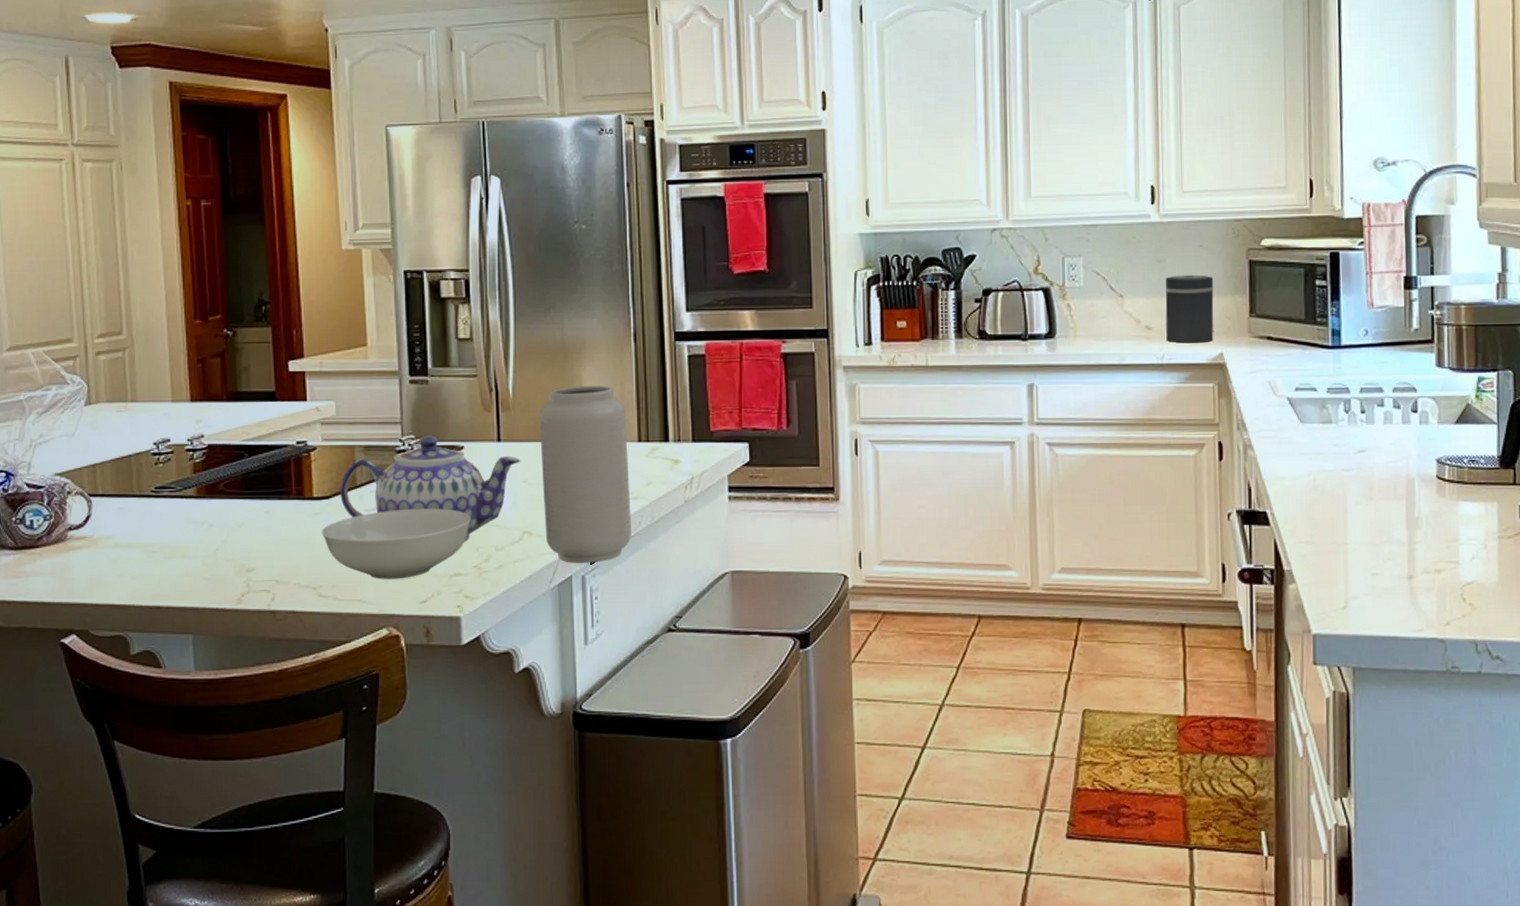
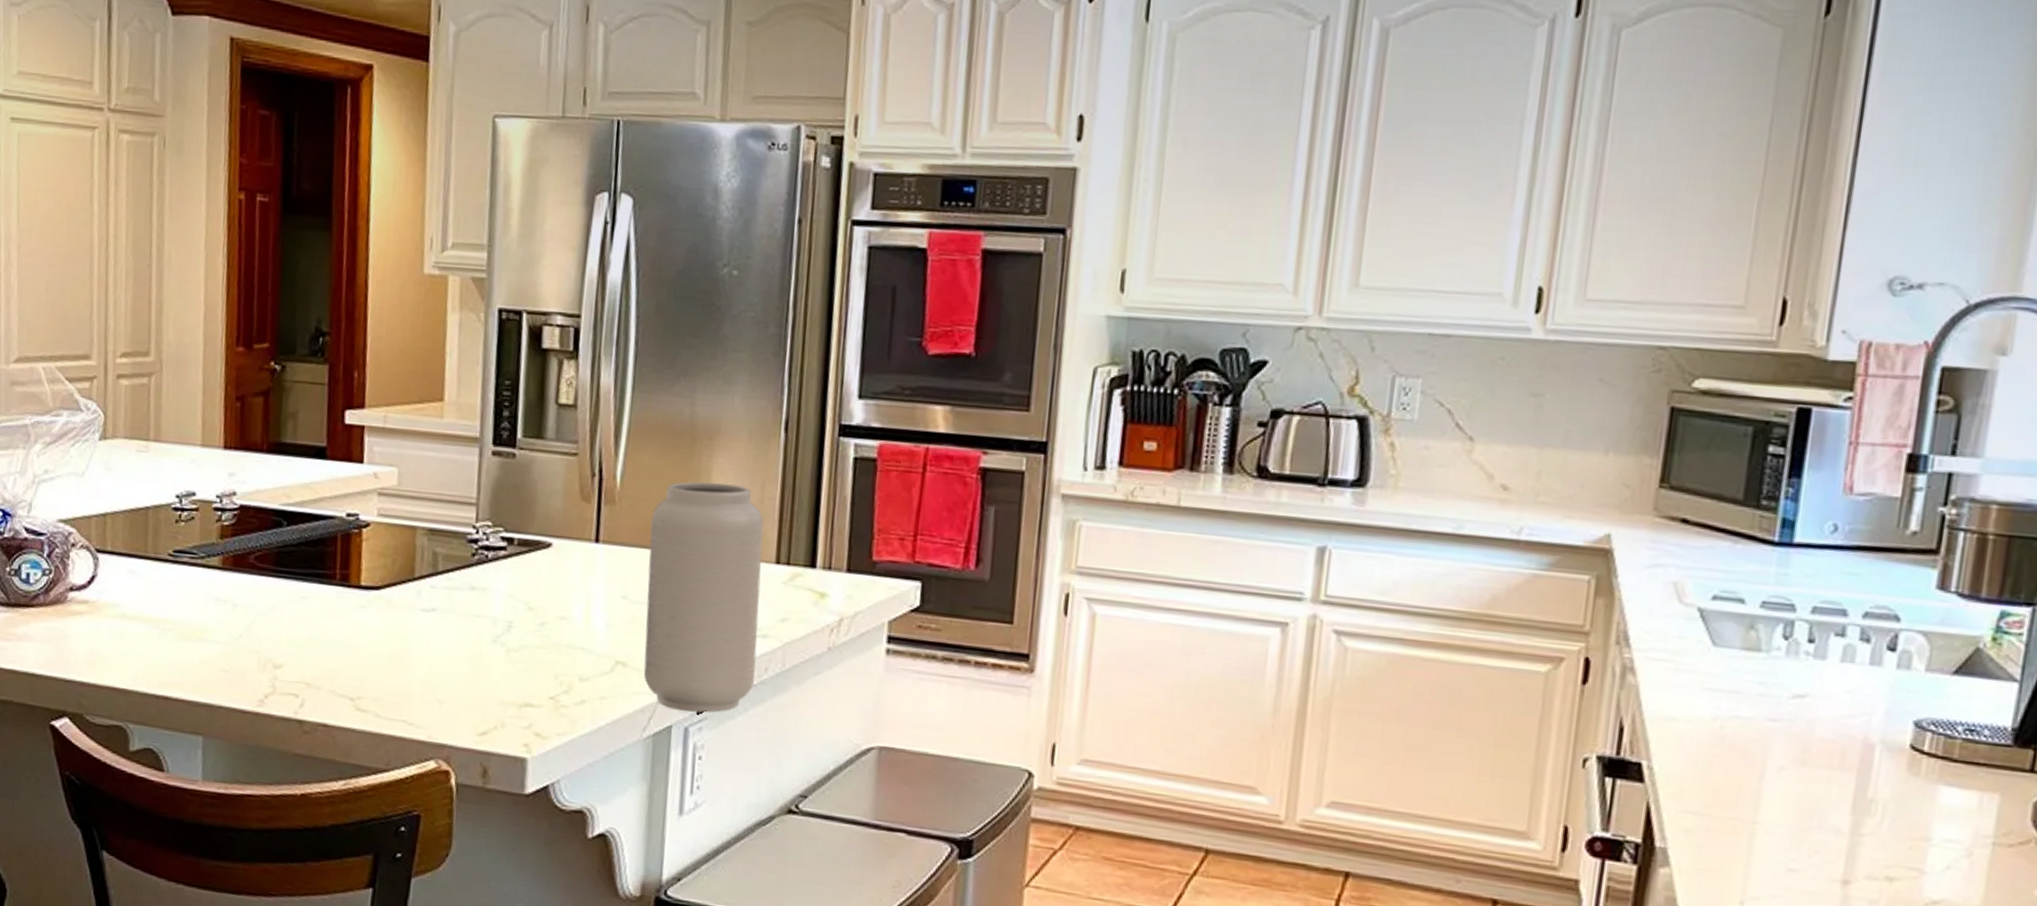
bowl: present [321,508,471,580] -> none [366,613,552,702]
teapot: present [340,435,520,542] -> none [393,524,622,666]
cylinder: present [1165,275,1214,343] -> none [1529,417,1612,517]

